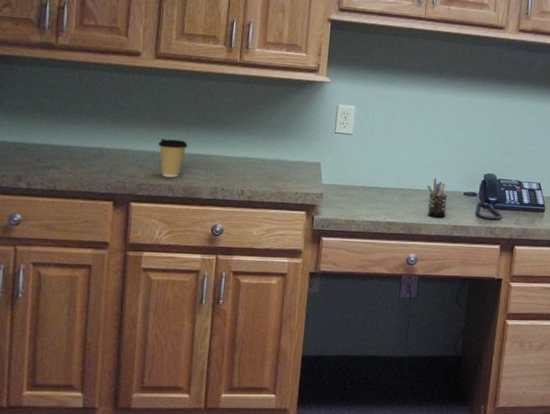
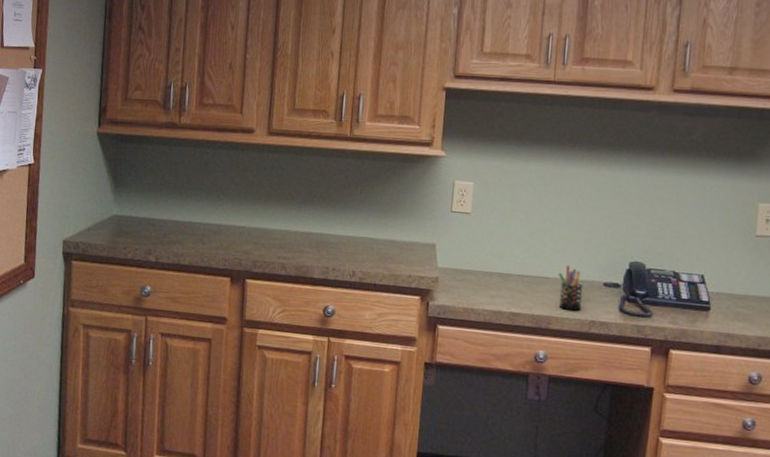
coffee cup: present [158,139,188,178] -> none [271,216,300,256]

